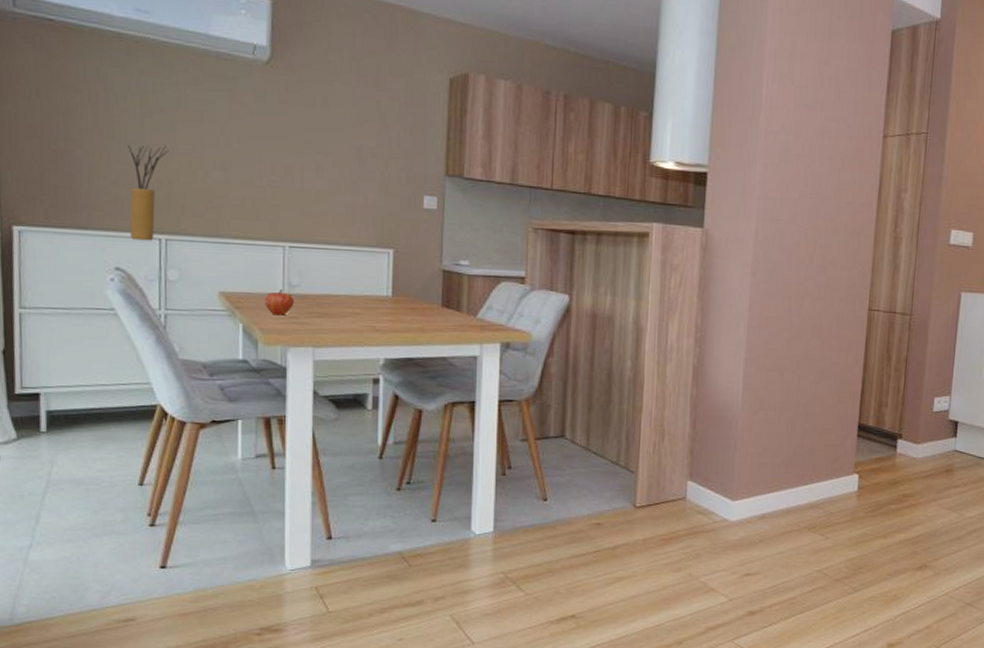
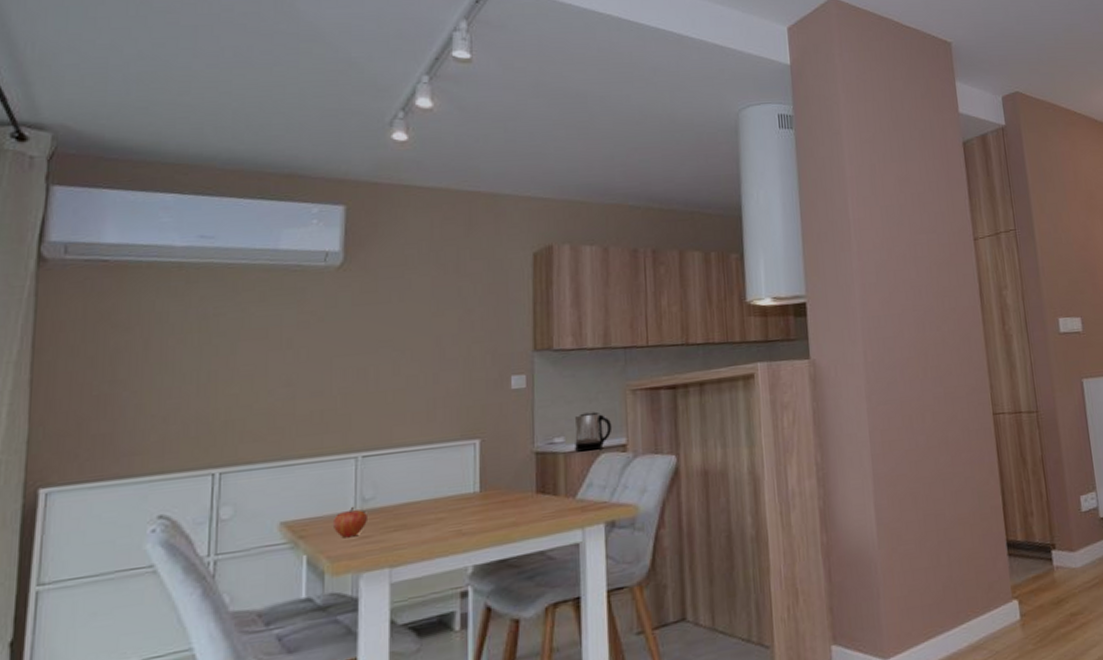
vase: present [128,144,169,241] -> none [179,369,229,481]
kettle: none [479,242,514,279] -> present [574,411,613,452]

